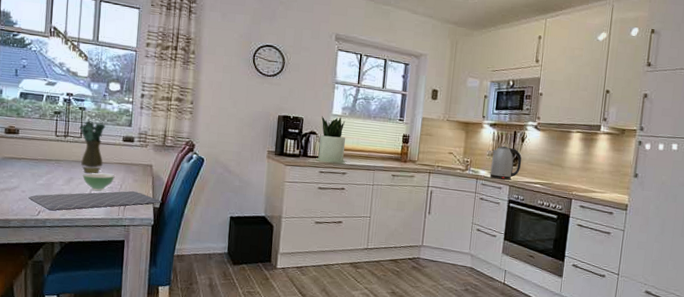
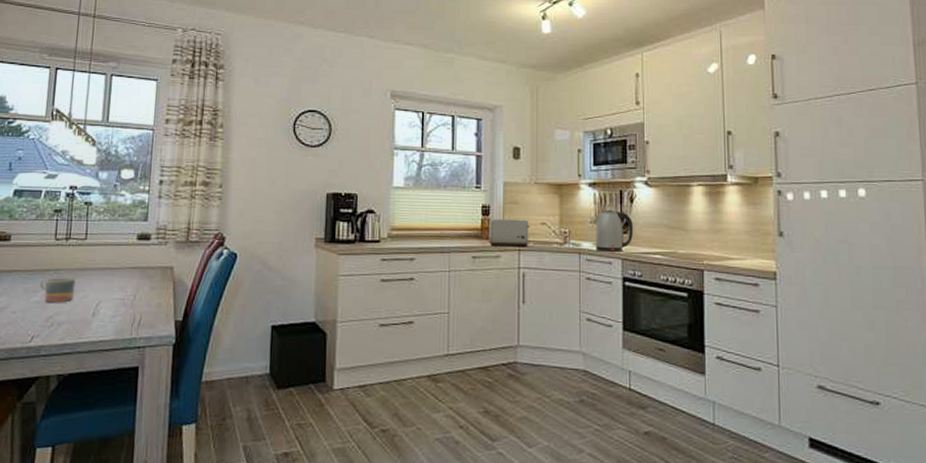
placemat: present [28,190,162,211] -> none [19,301,186,335]
mug: none [44,166,73,187] -> present [39,277,76,304]
vase: present [79,120,106,174] -> none [84,216,117,284]
bowl: present [82,173,115,191] -> none [87,282,127,305]
planter: present [315,116,346,165] -> none [374,189,414,248]
toaster: none [406,146,440,171] -> present [489,218,530,247]

